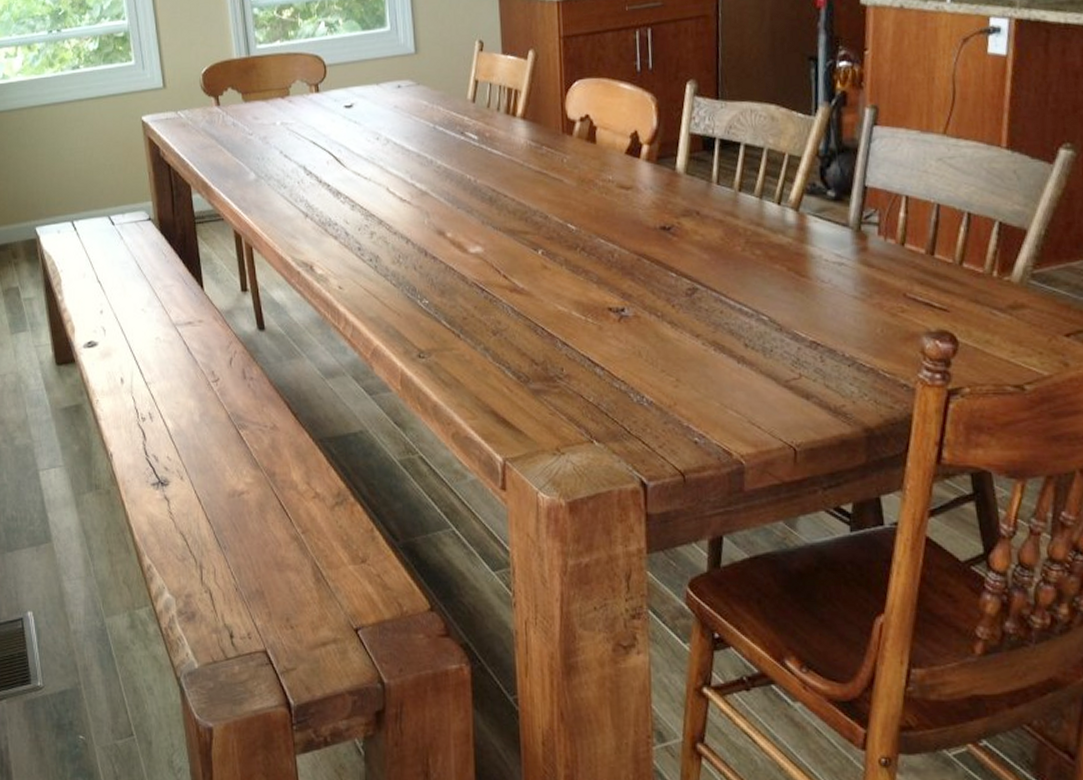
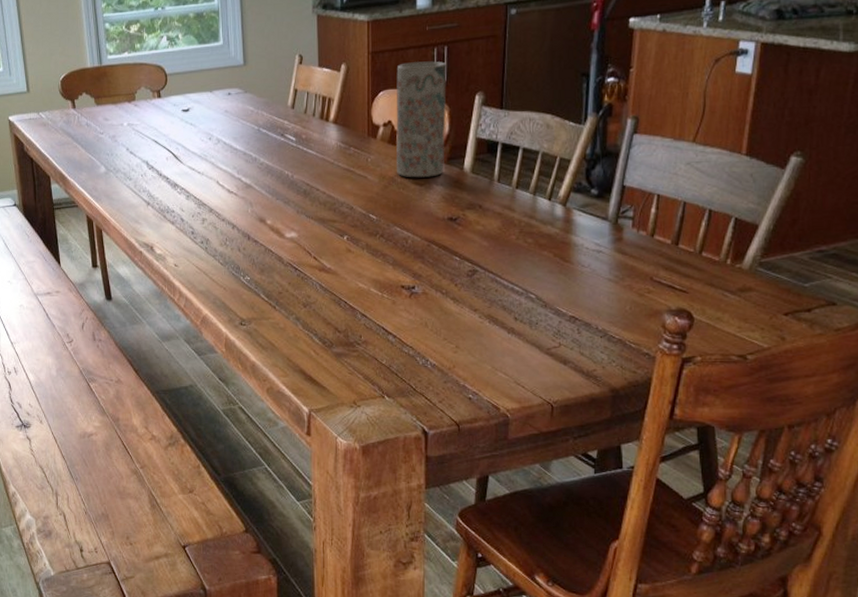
vase: none [593,45,653,181] -> present [396,61,447,178]

